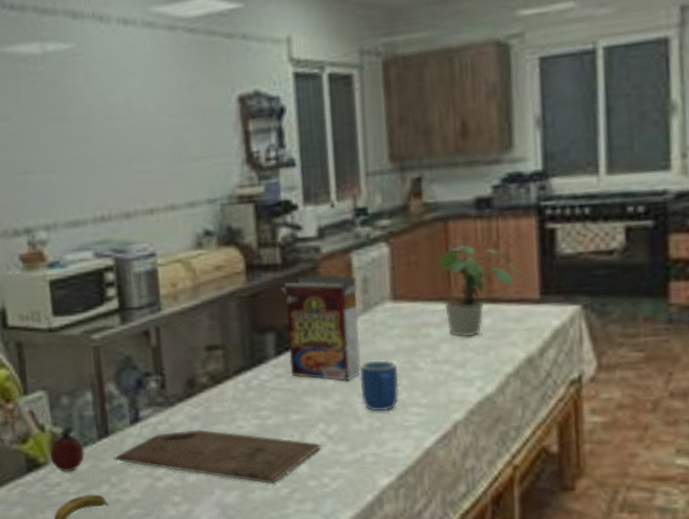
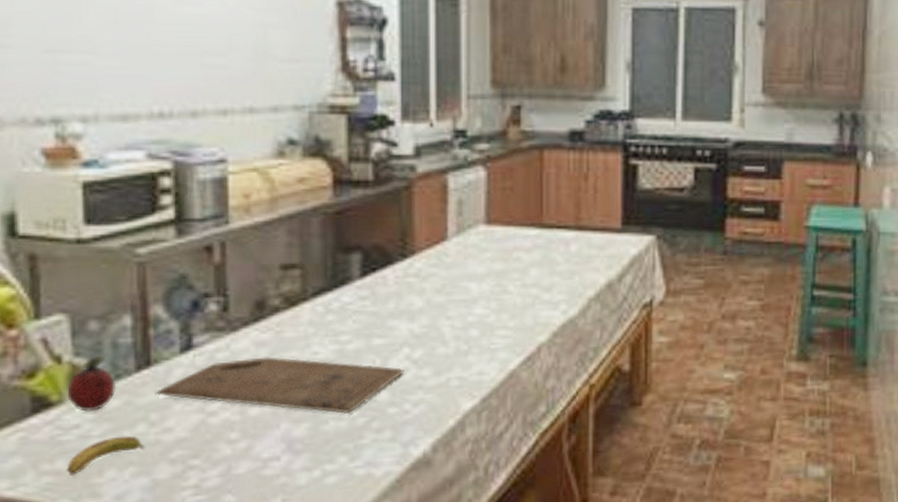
cereal box: present [281,274,361,381] -> none [371,194,454,304]
mug: present [358,360,400,412] -> none [448,283,488,335]
potted plant: present [438,245,529,338] -> none [532,174,613,262]

